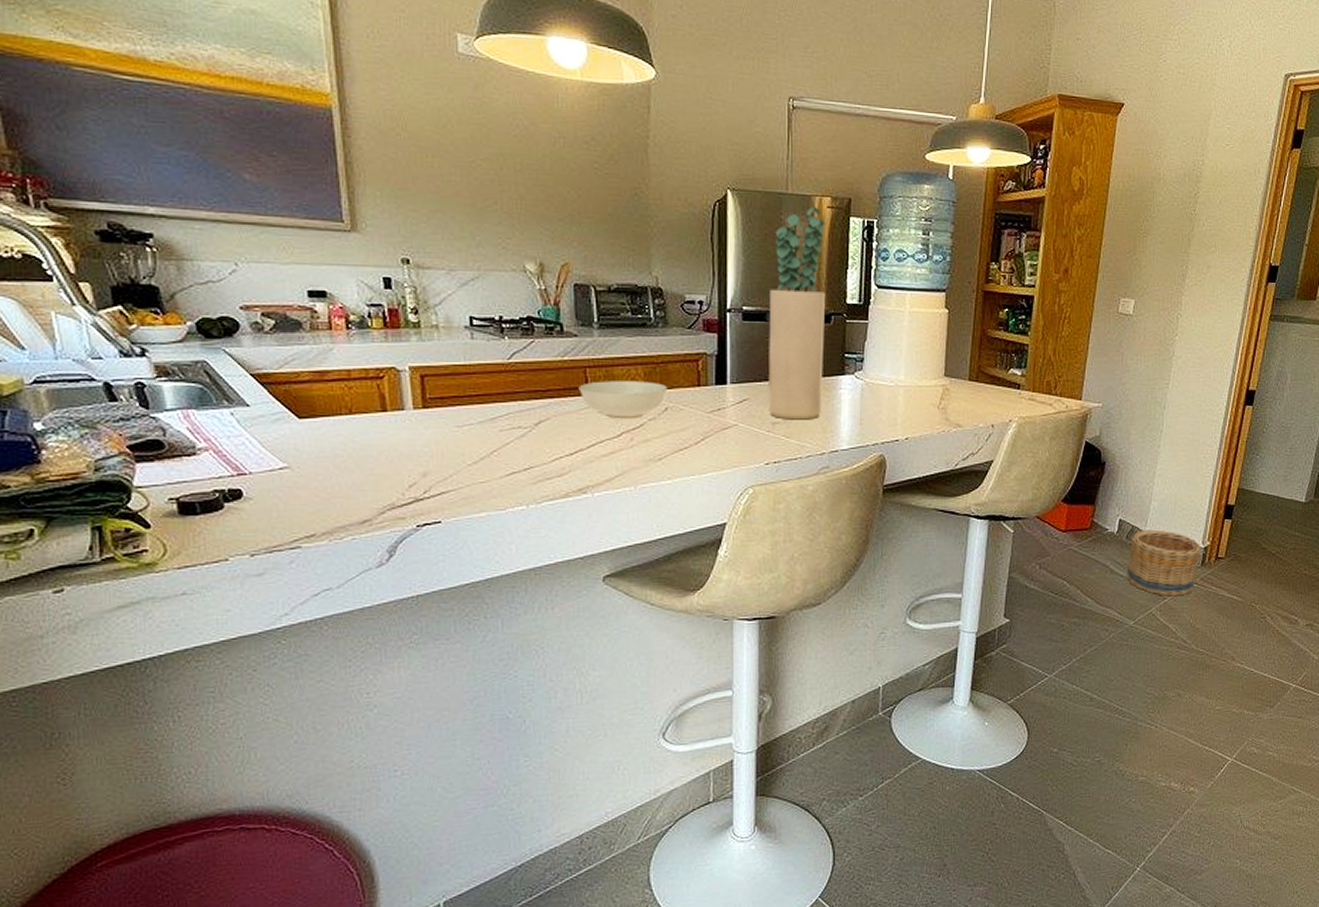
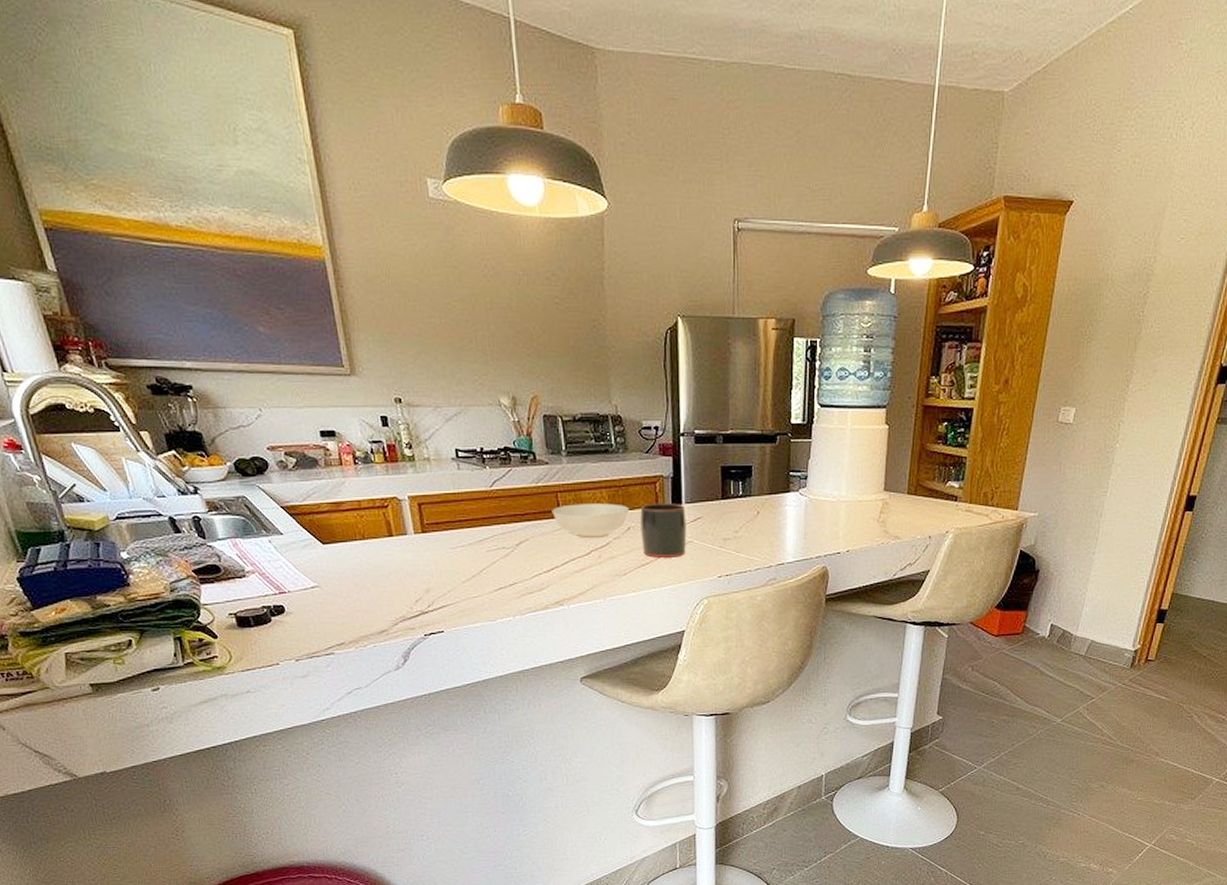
mug: none [680,382,731,442] -> present [640,502,687,558]
vase: present [768,196,826,420] -> none [718,319,772,536]
basket: present [1126,529,1201,597] -> none [1056,633,1132,697]

